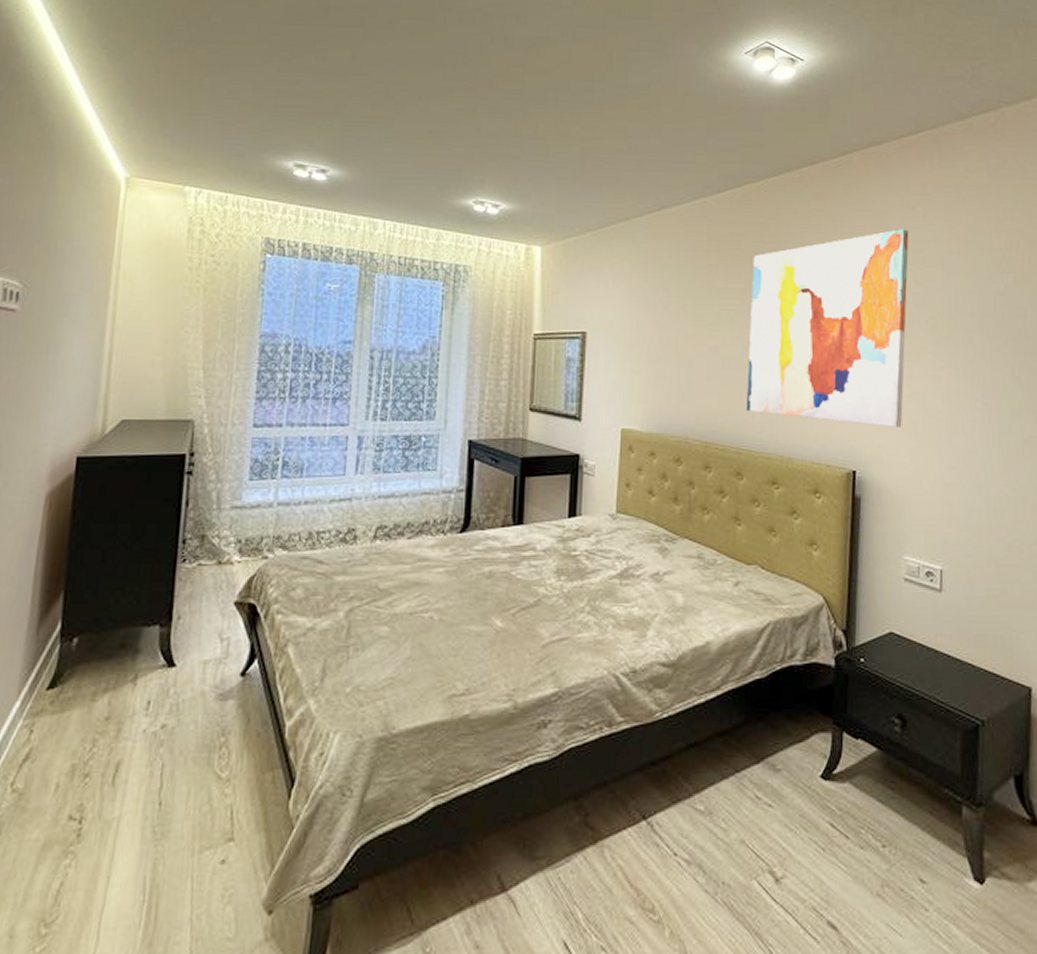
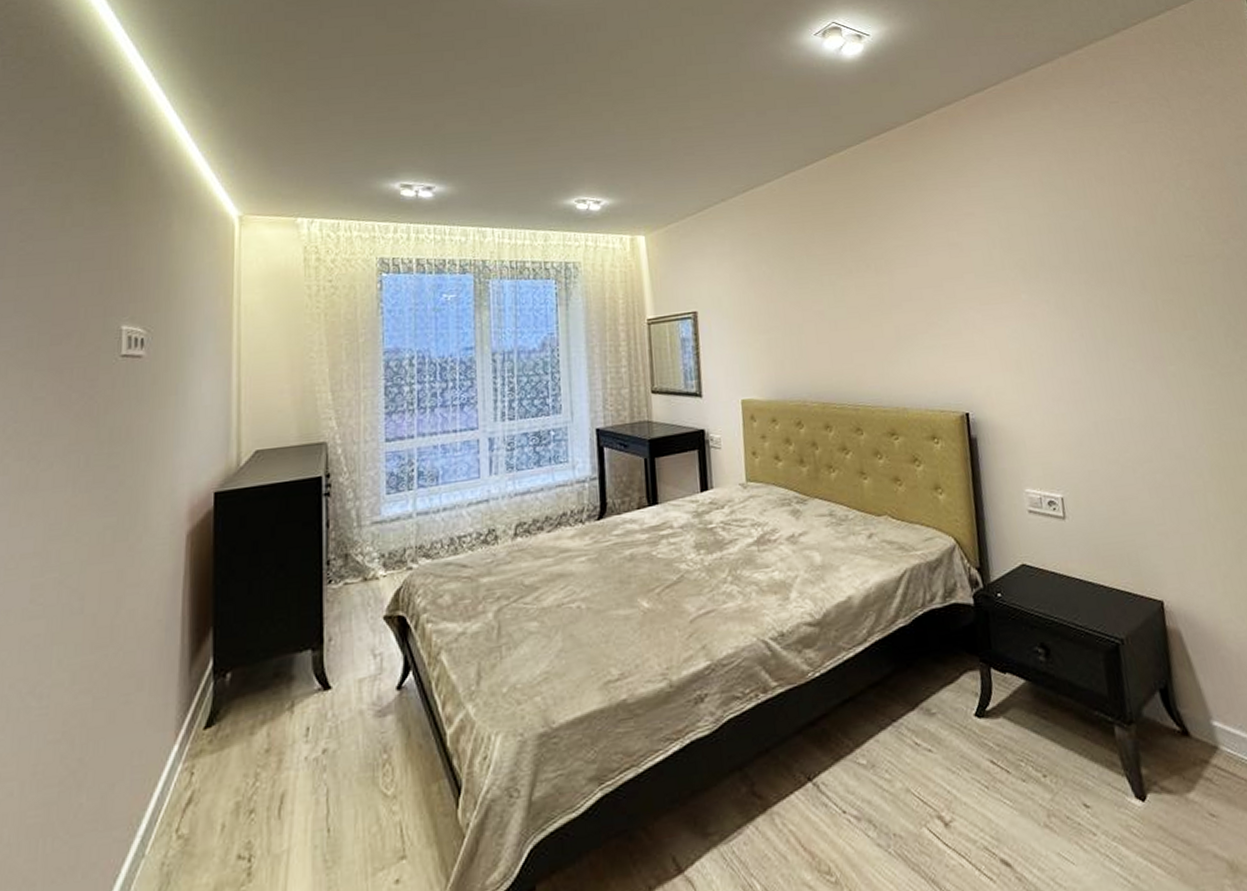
wall art: present [746,229,909,427] -> none [846,180,1007,369]

